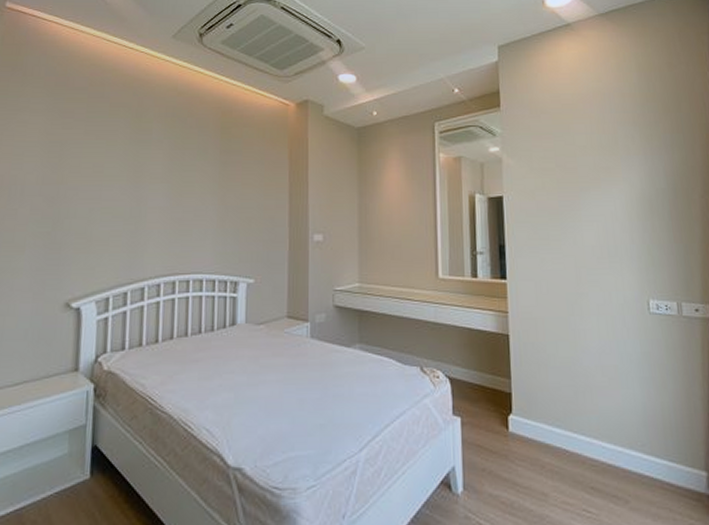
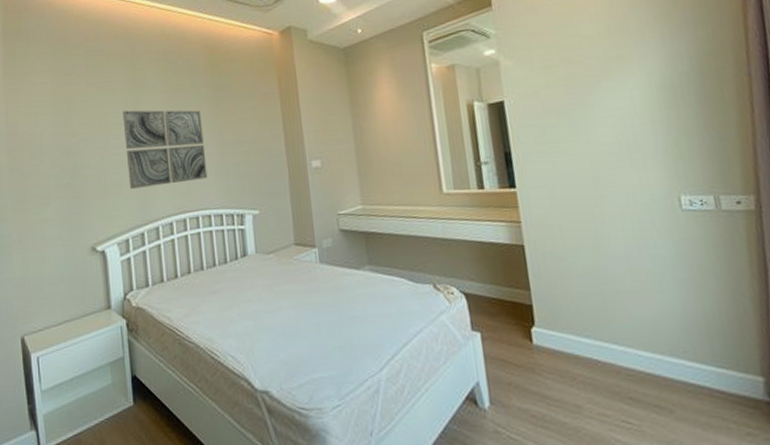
wall art: none [117,162,206,245] -> present [122,109,208,189]

